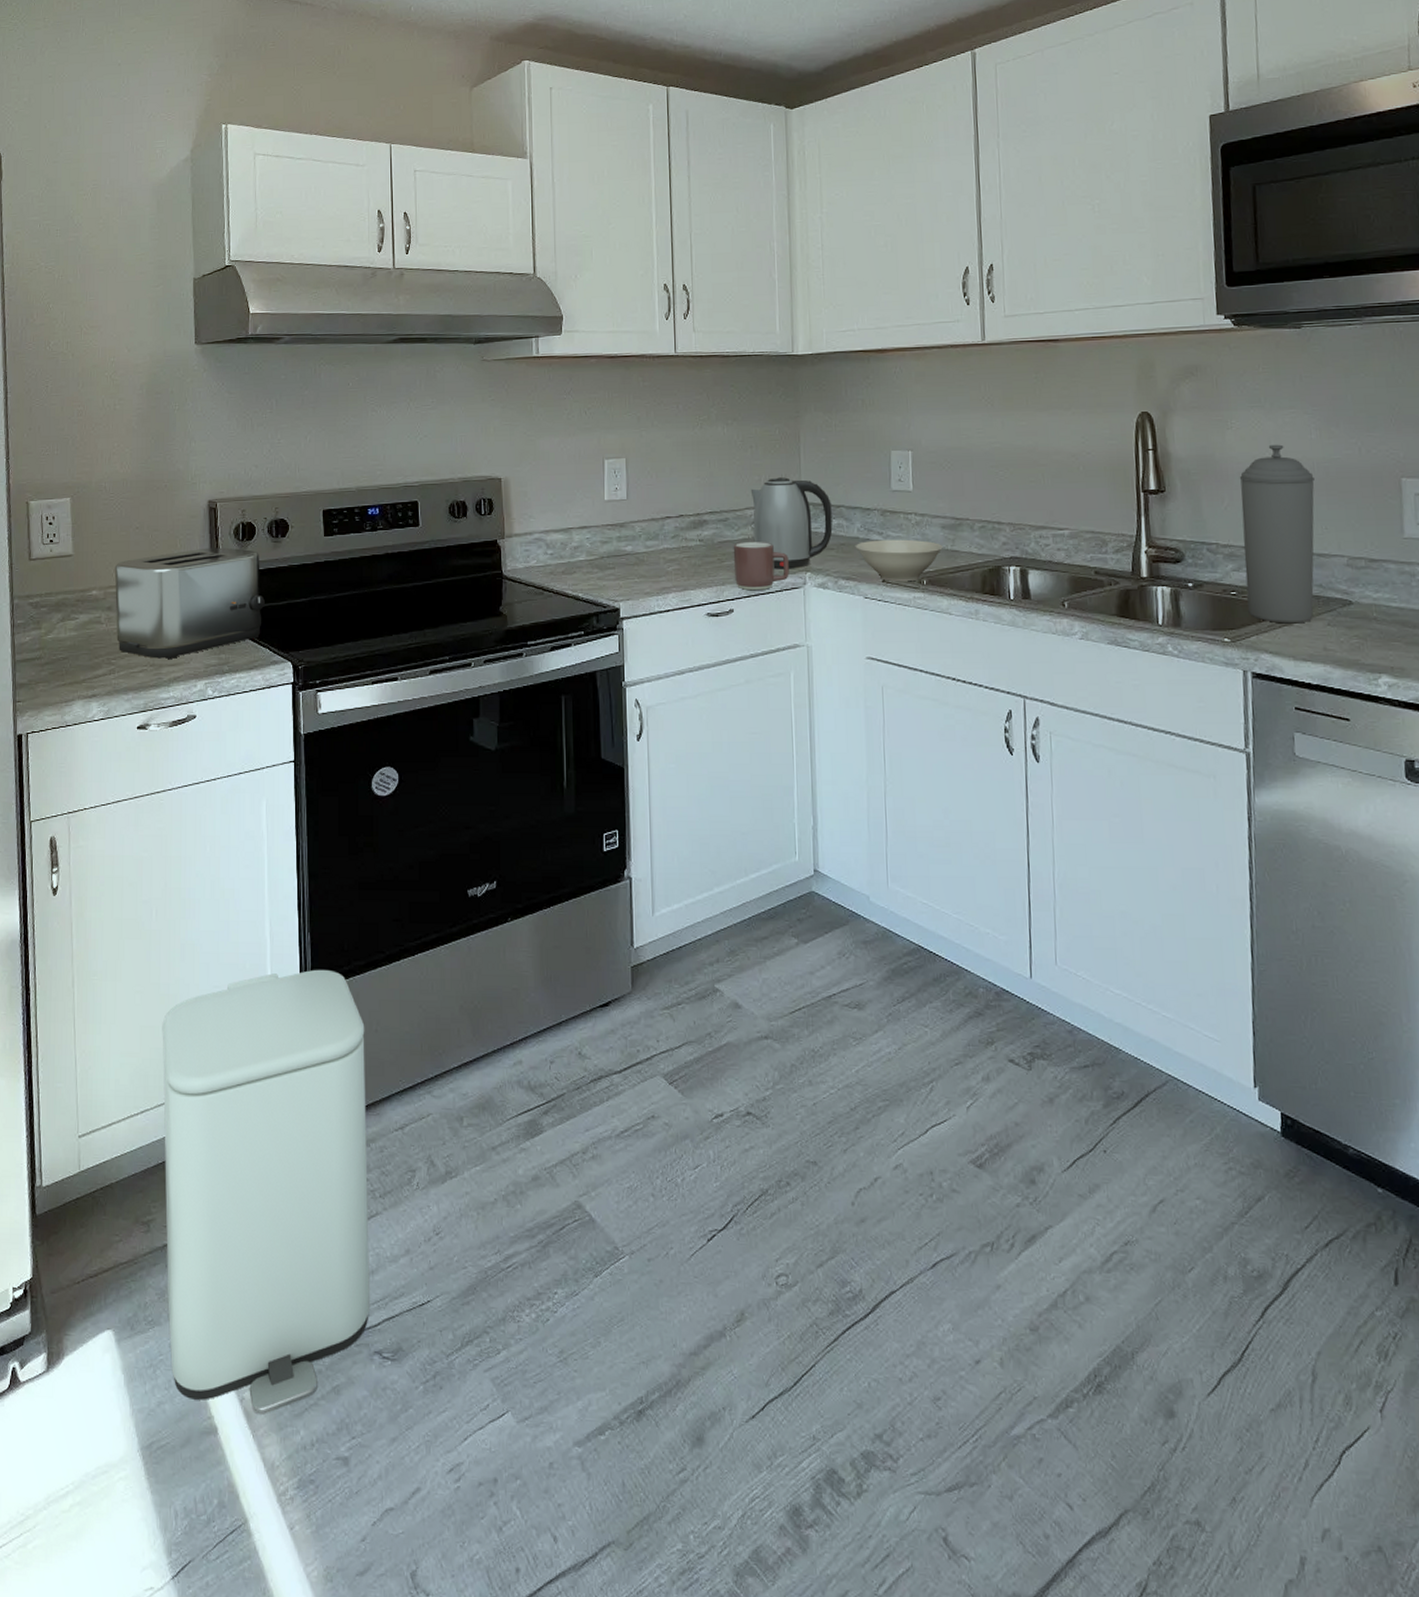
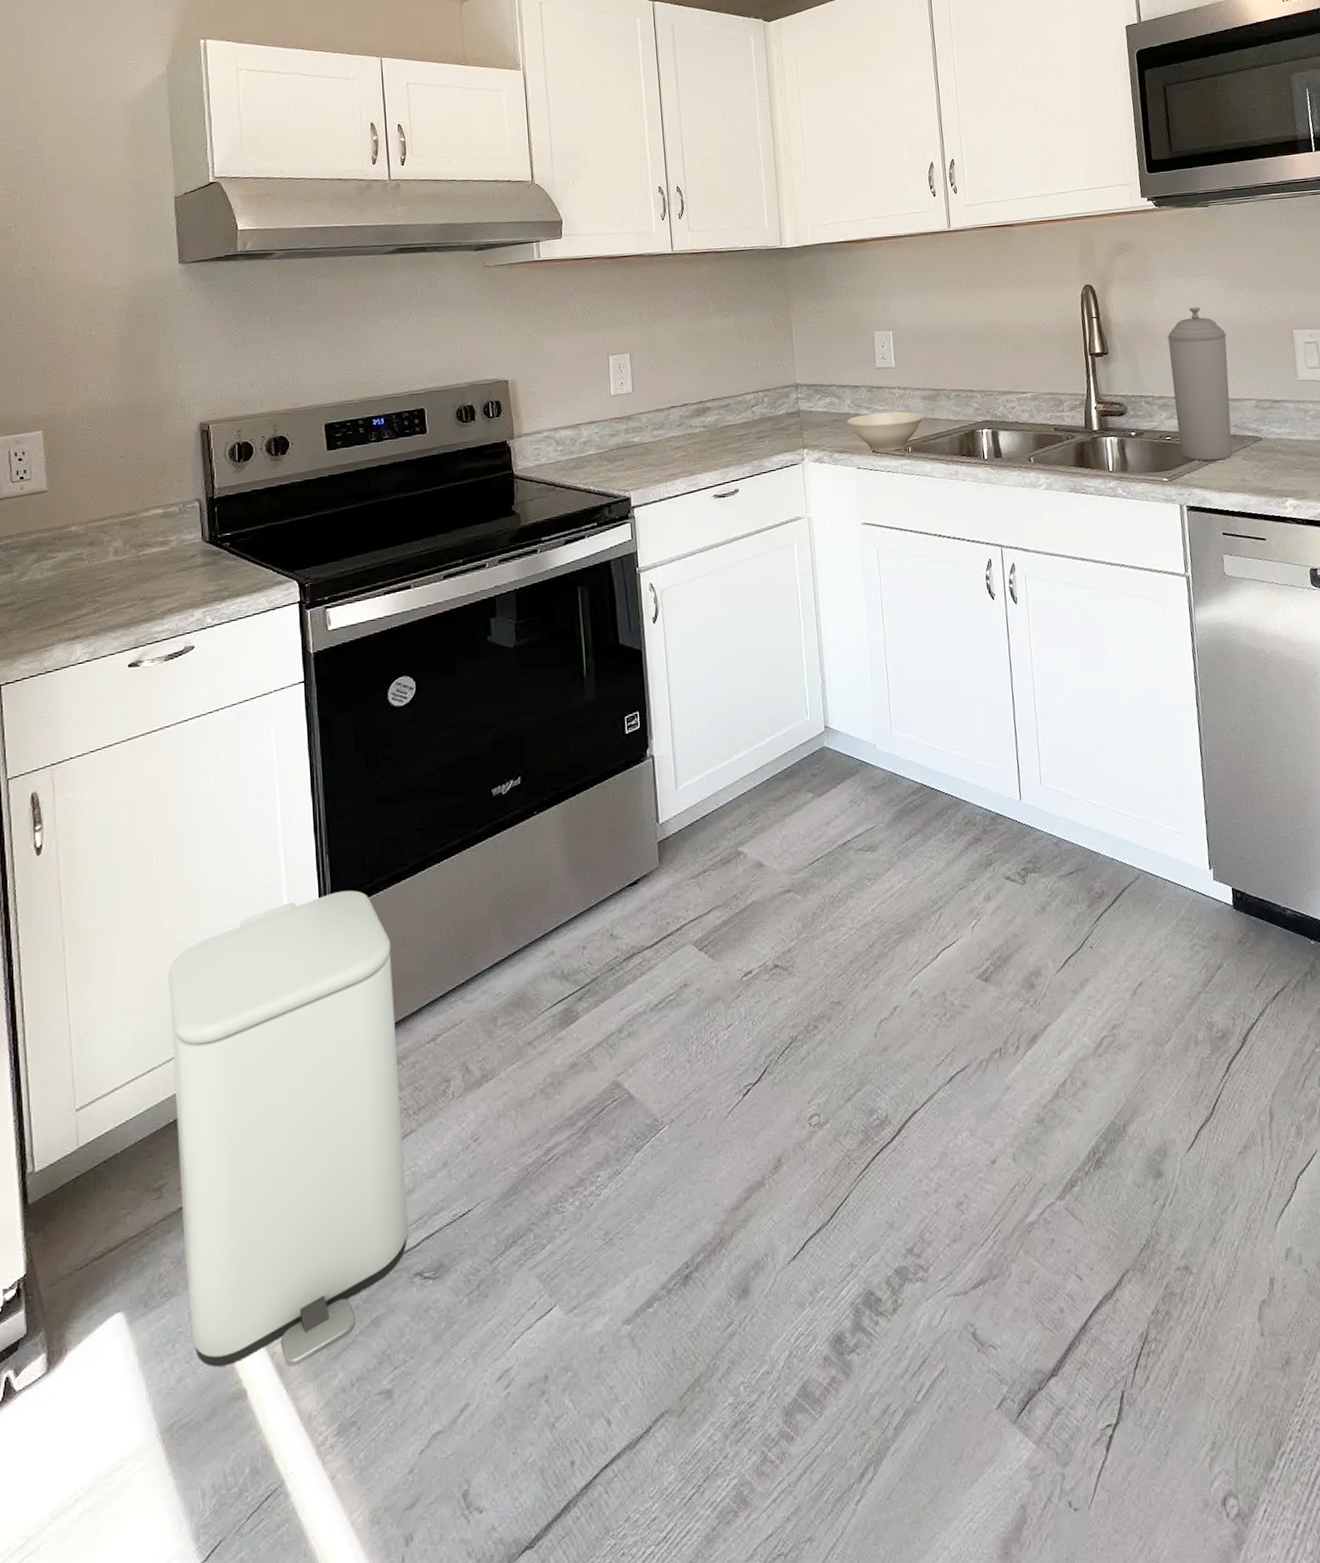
toaster: present [114,547,265,659] -> none [96,469,266,592]
mug: present [733,542,789,590] -> none [735,423,788,470]
kettle: present [750,477,833,568] -> none [749,362,826,447]

